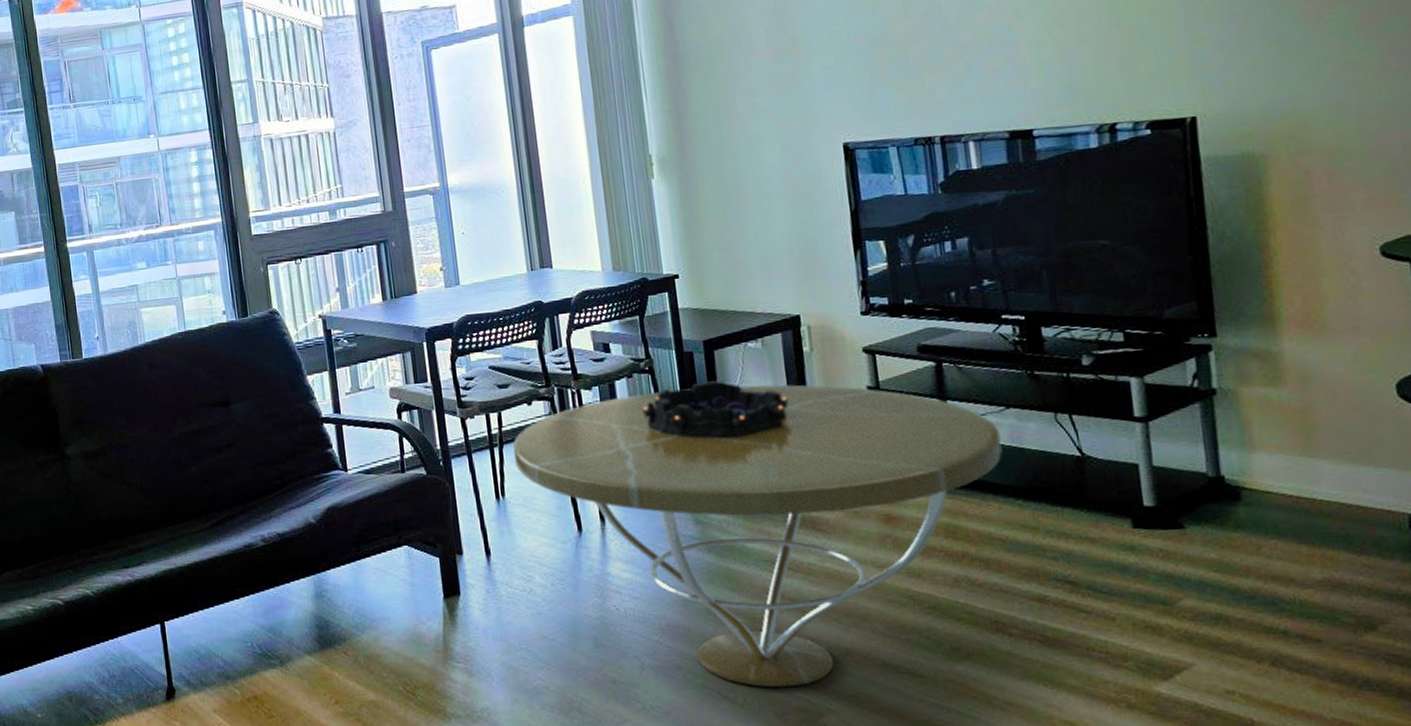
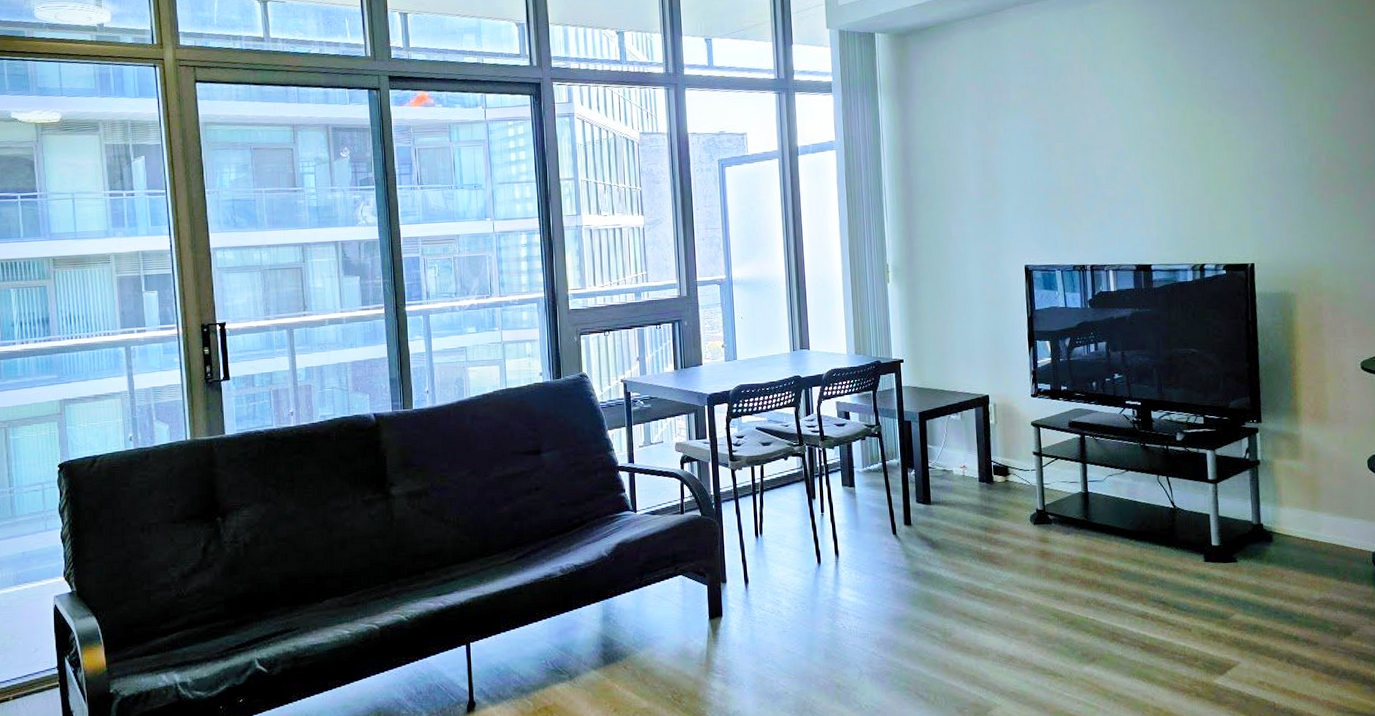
coffee table: present [512,384,1003,688] -> none [771,448,1122,688]
decorative bowl: present [643,380,788,439] -> none [872,444,977,491]

